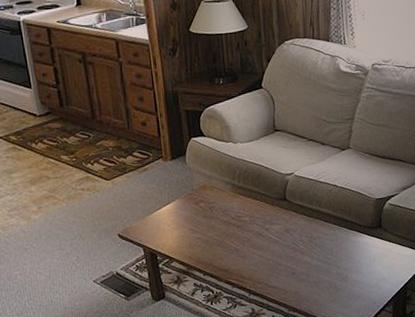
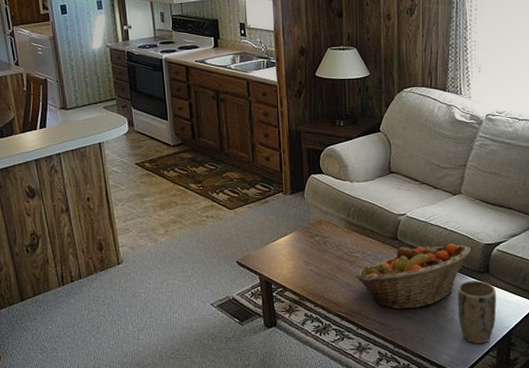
fruit basket: none [244,200,363,272] -> present [355,244,471,310]
plant pot: none [350,236,391,301] -> present [457,280,497,344]

